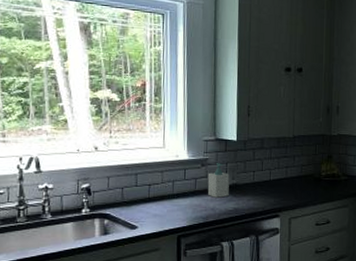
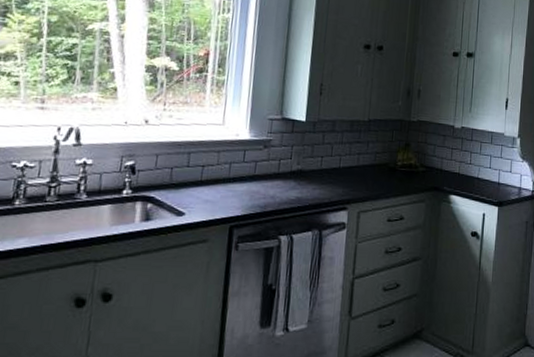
soap bottle: present [207,162,229,198] -> none [268,144,295,185]

